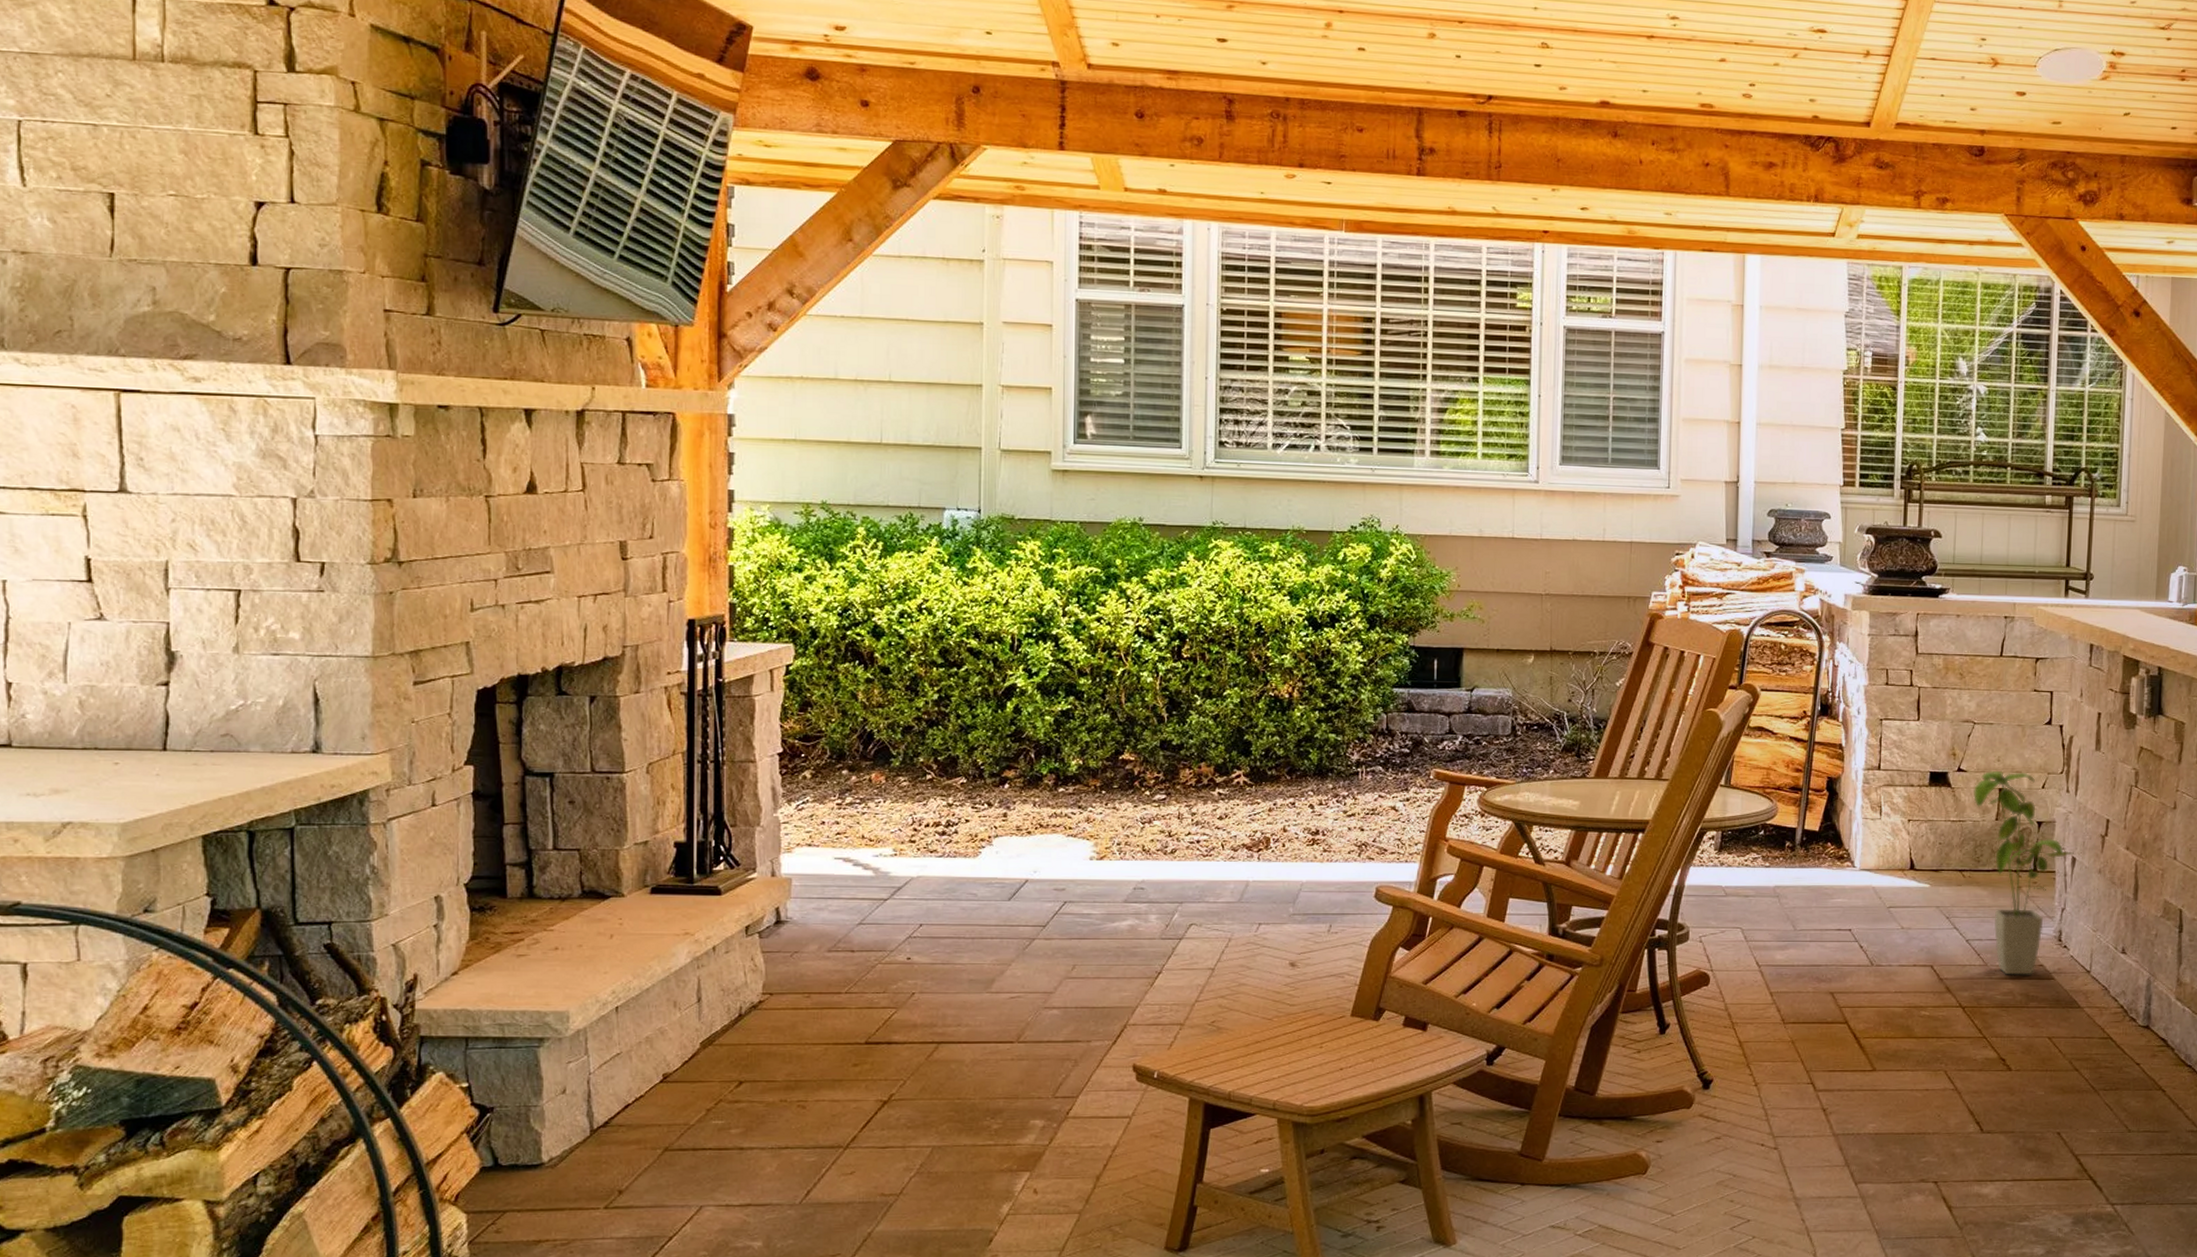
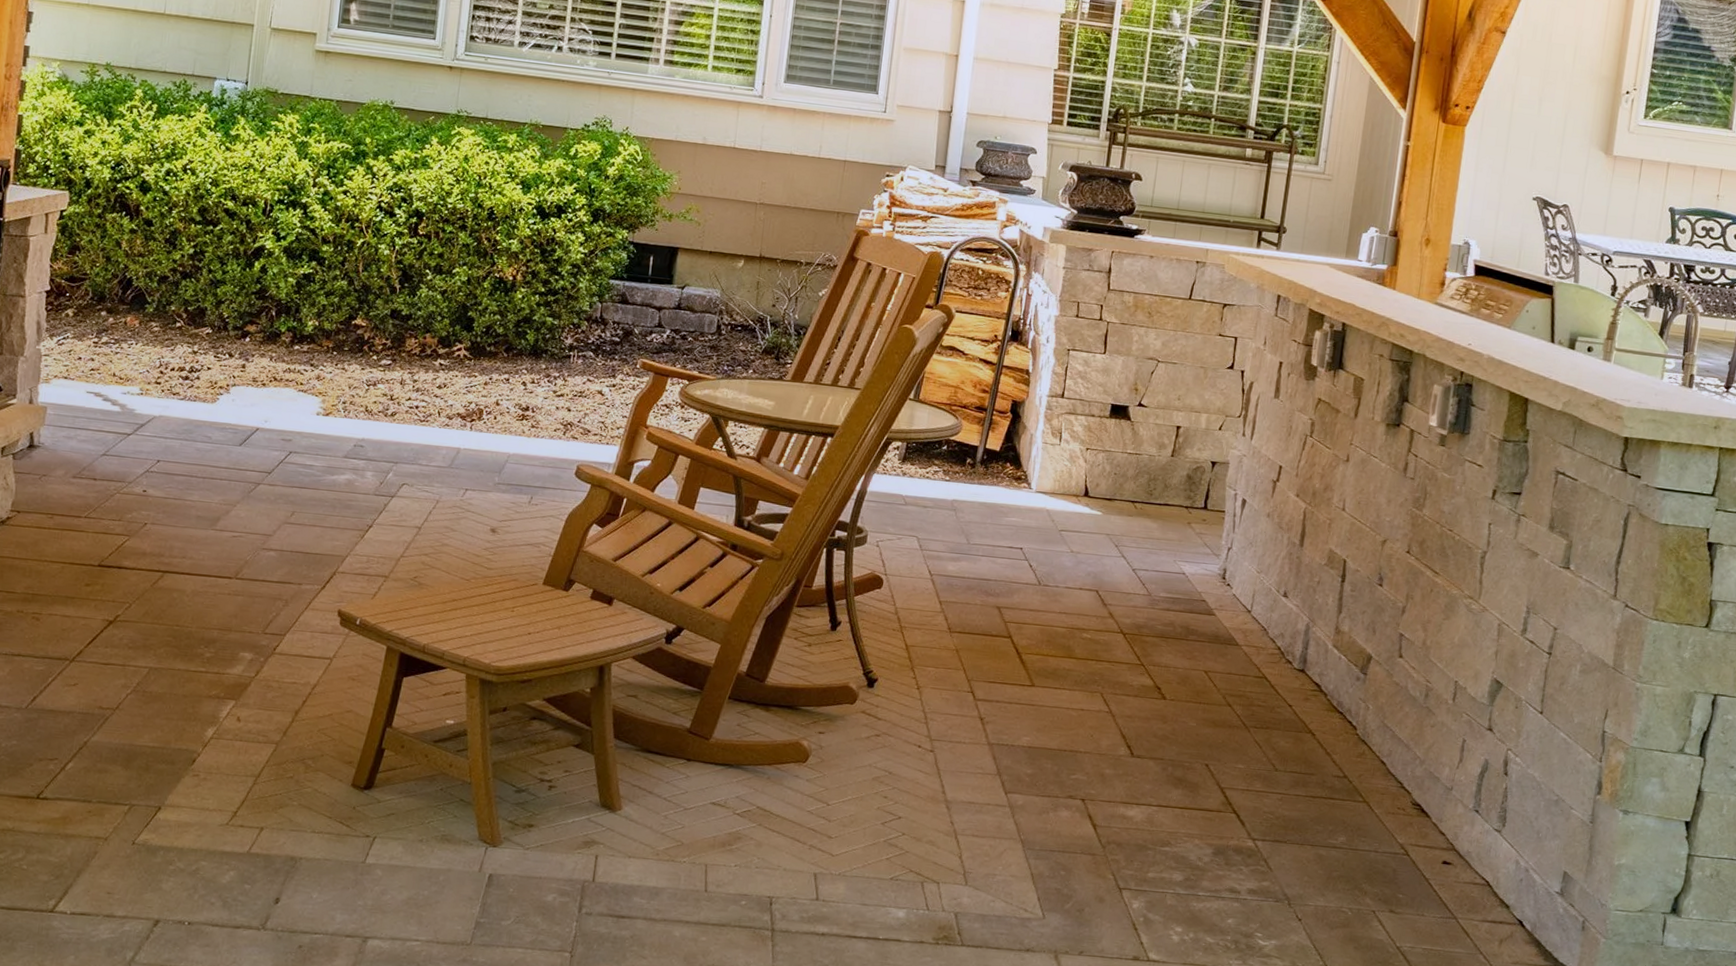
house plant: present [1973,770,2074,975] -> none [1152,409,1245,609]

